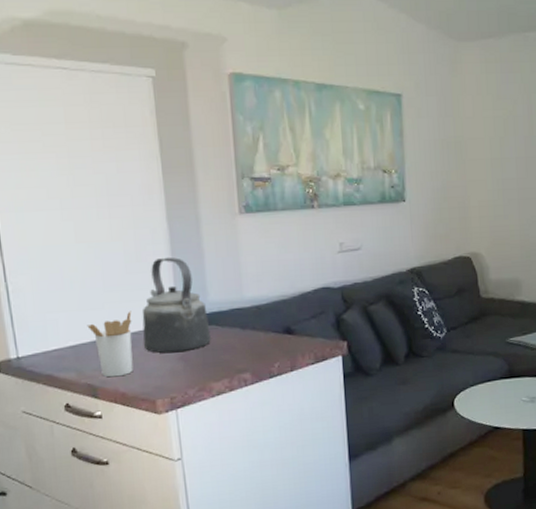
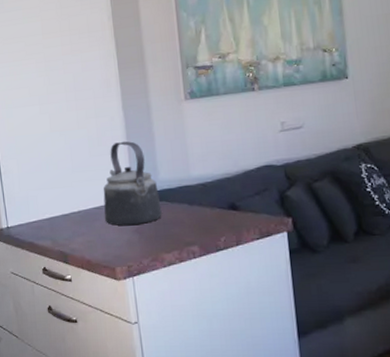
utensil holder: present [87,311,134,378] -> none [59,188,97,246]

